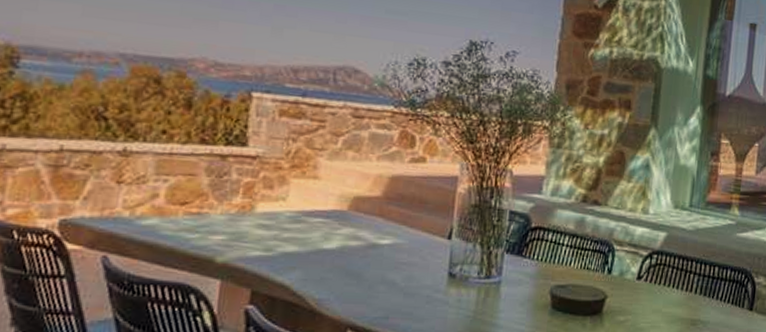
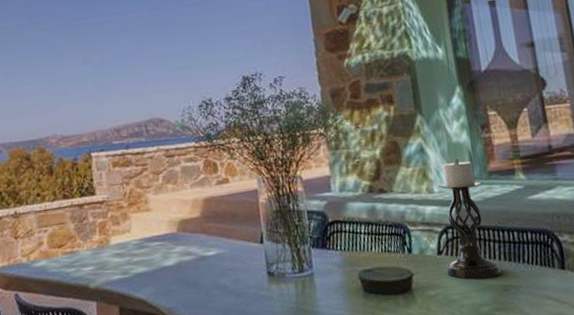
candle holder: none [640,181,698,311] -> present [437,158,501,279]

